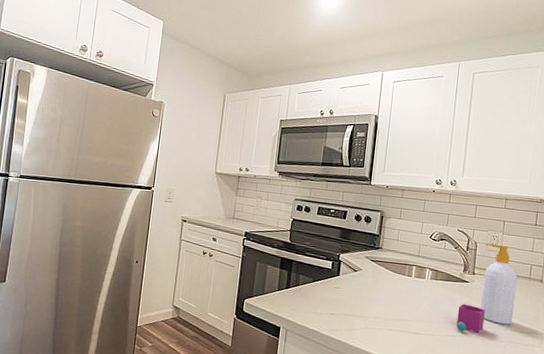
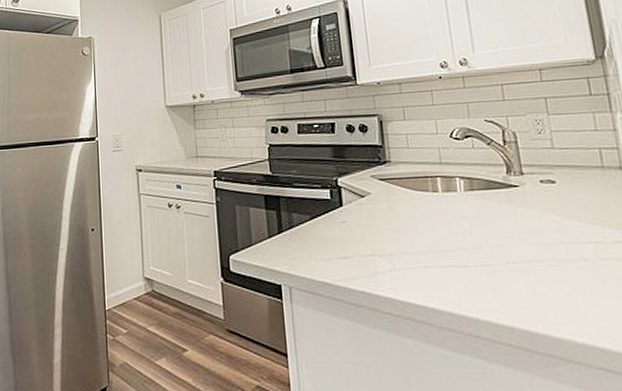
cup: present [456,303,485,333] -> none [512,216,556,255]
soap bottle: present [480,243,517,325] -> none [526,129,595,236]

